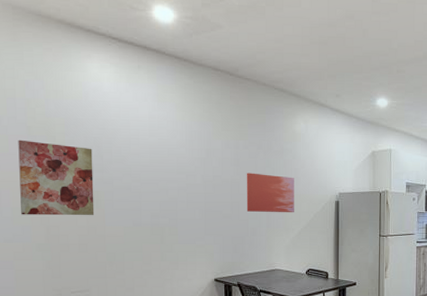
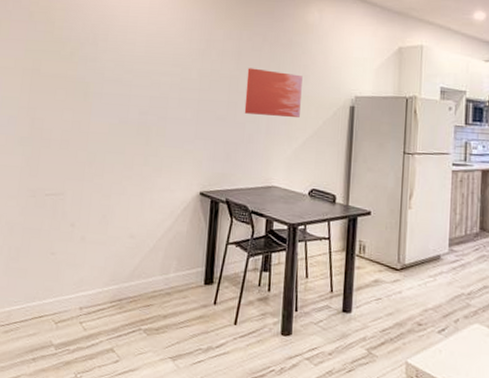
wall art: present [18,139,95,216] -> none [10,25,89,109]

